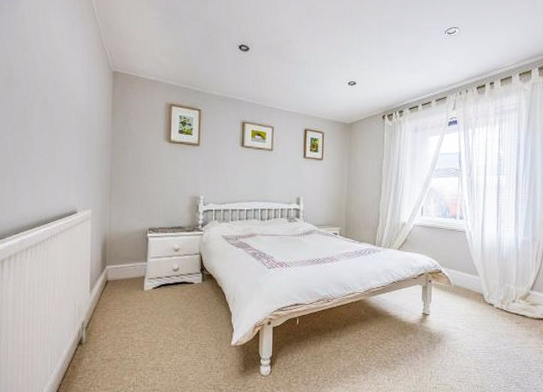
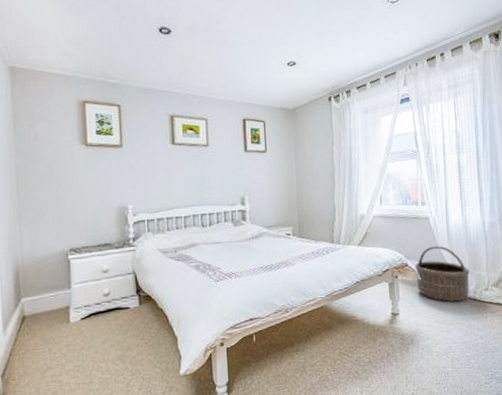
basket: none [447,257,499,309] -> present [414,245,469,302]

